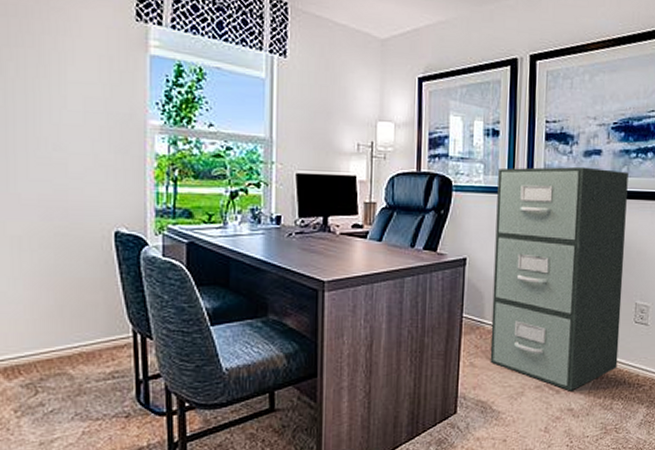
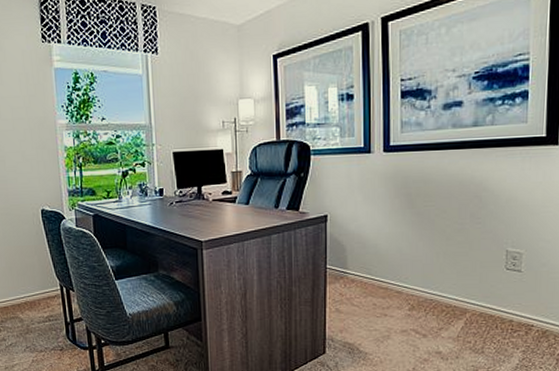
filing cabinet: present [490,166,629,391] -> none [355,119,494,335]

